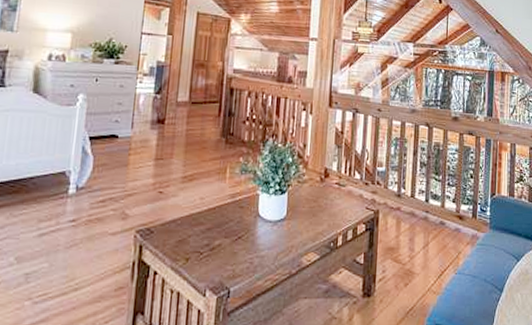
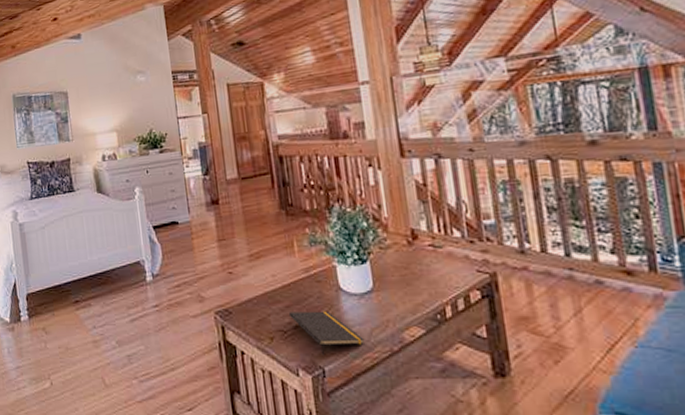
notepad: none [208,234,271,278] -> present [288,311,365,356]

